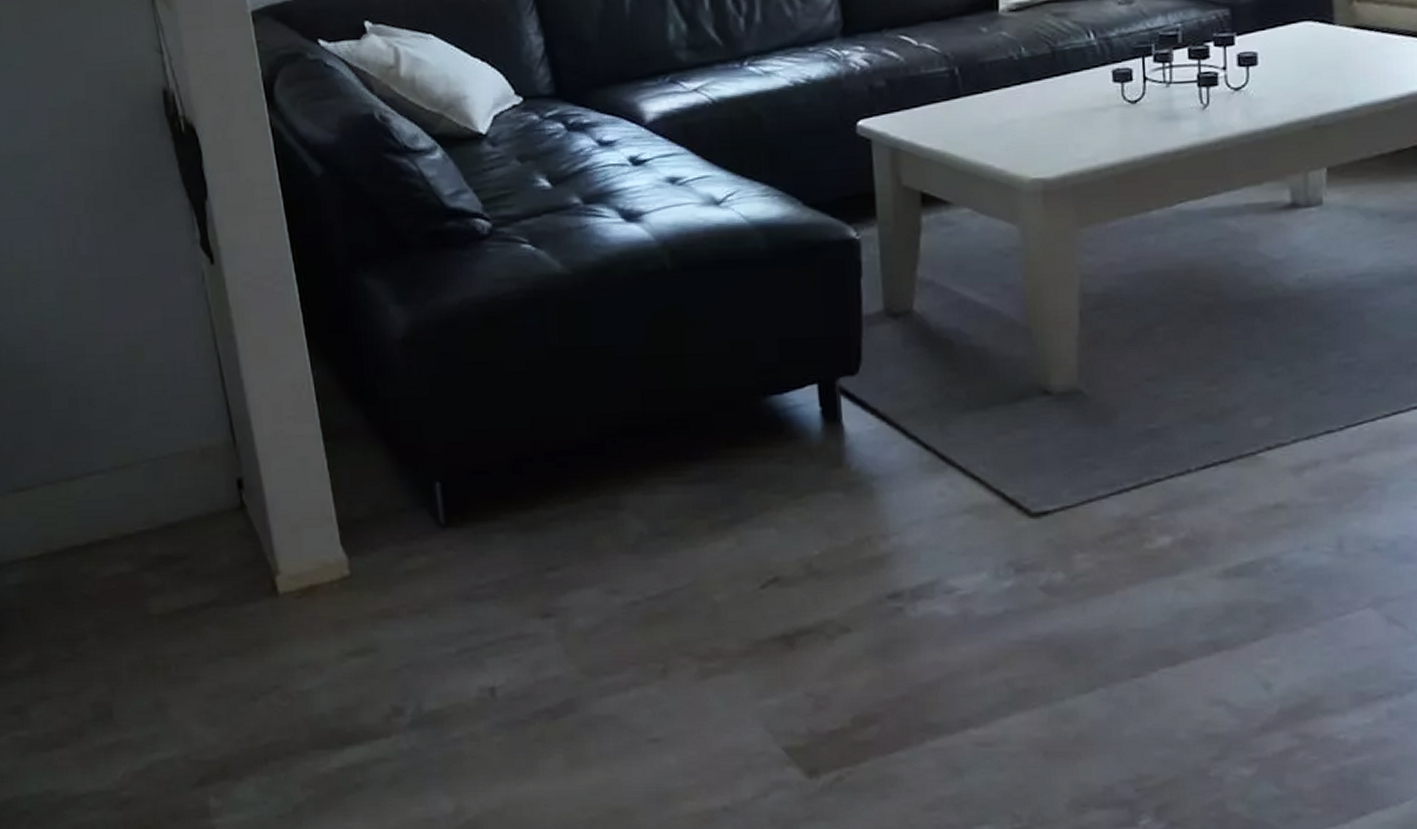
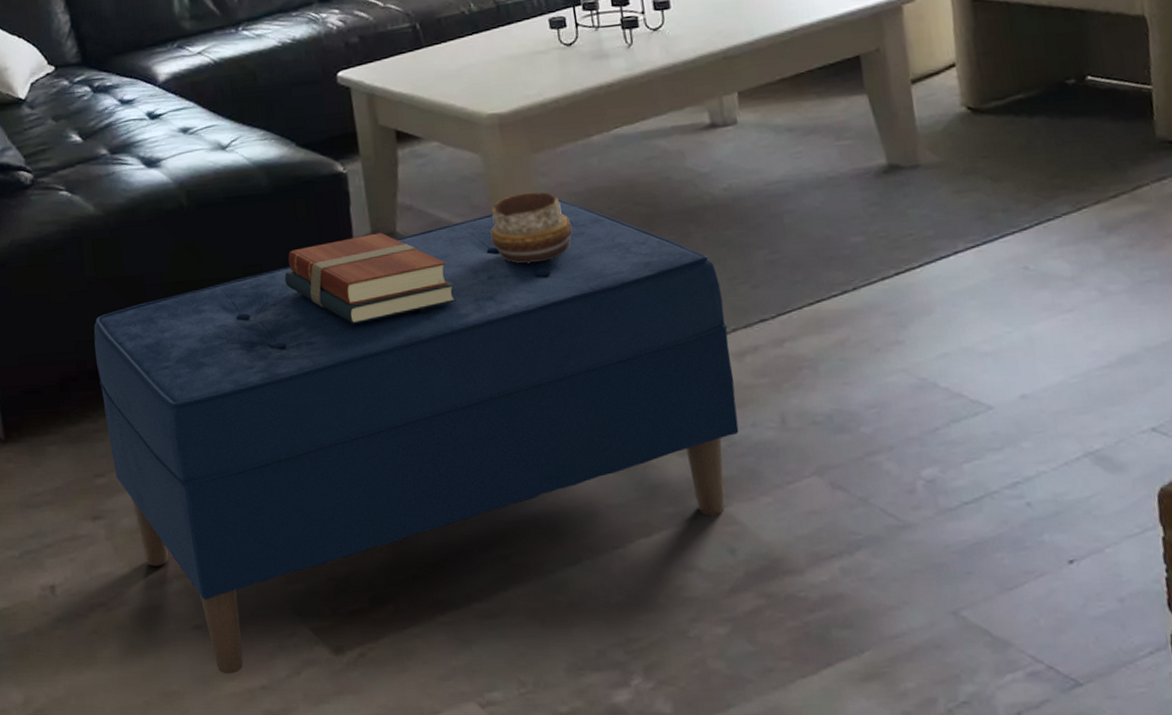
bench: none [553,281,1289,793] -> present [93,199,739,674]
books: none [779,310,978,413] -> present [284,232,457,324]
decorative bowl: none [1023,272,1118,354] -> present [490,192,573,264]

